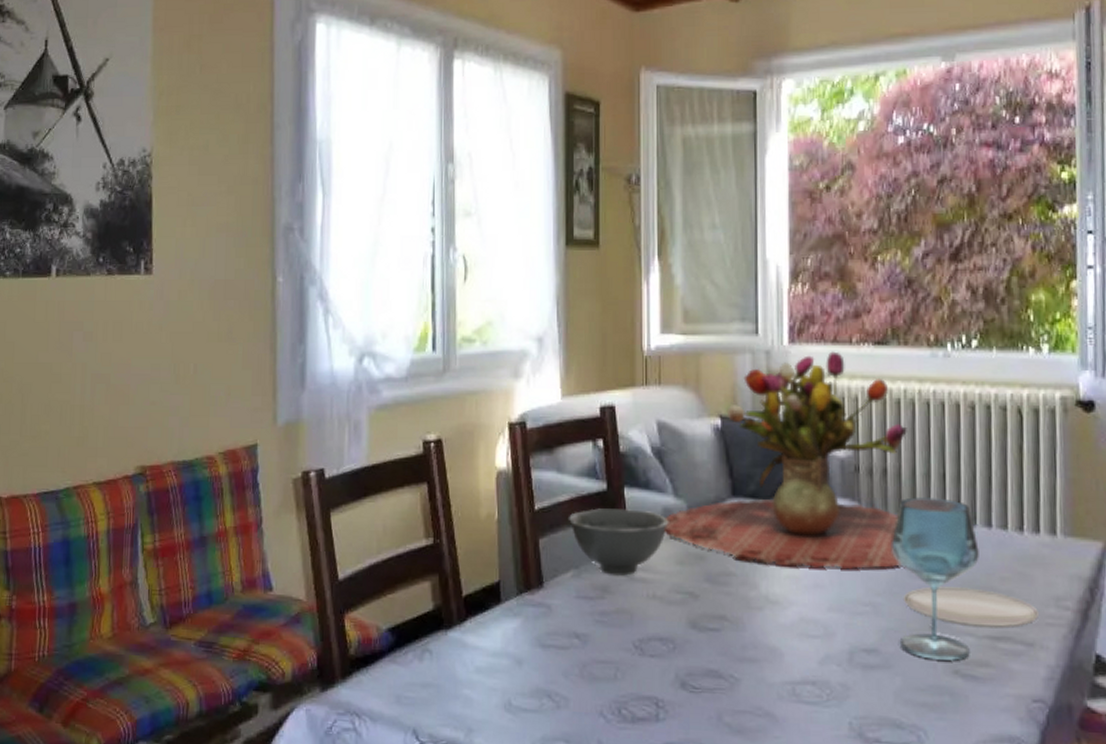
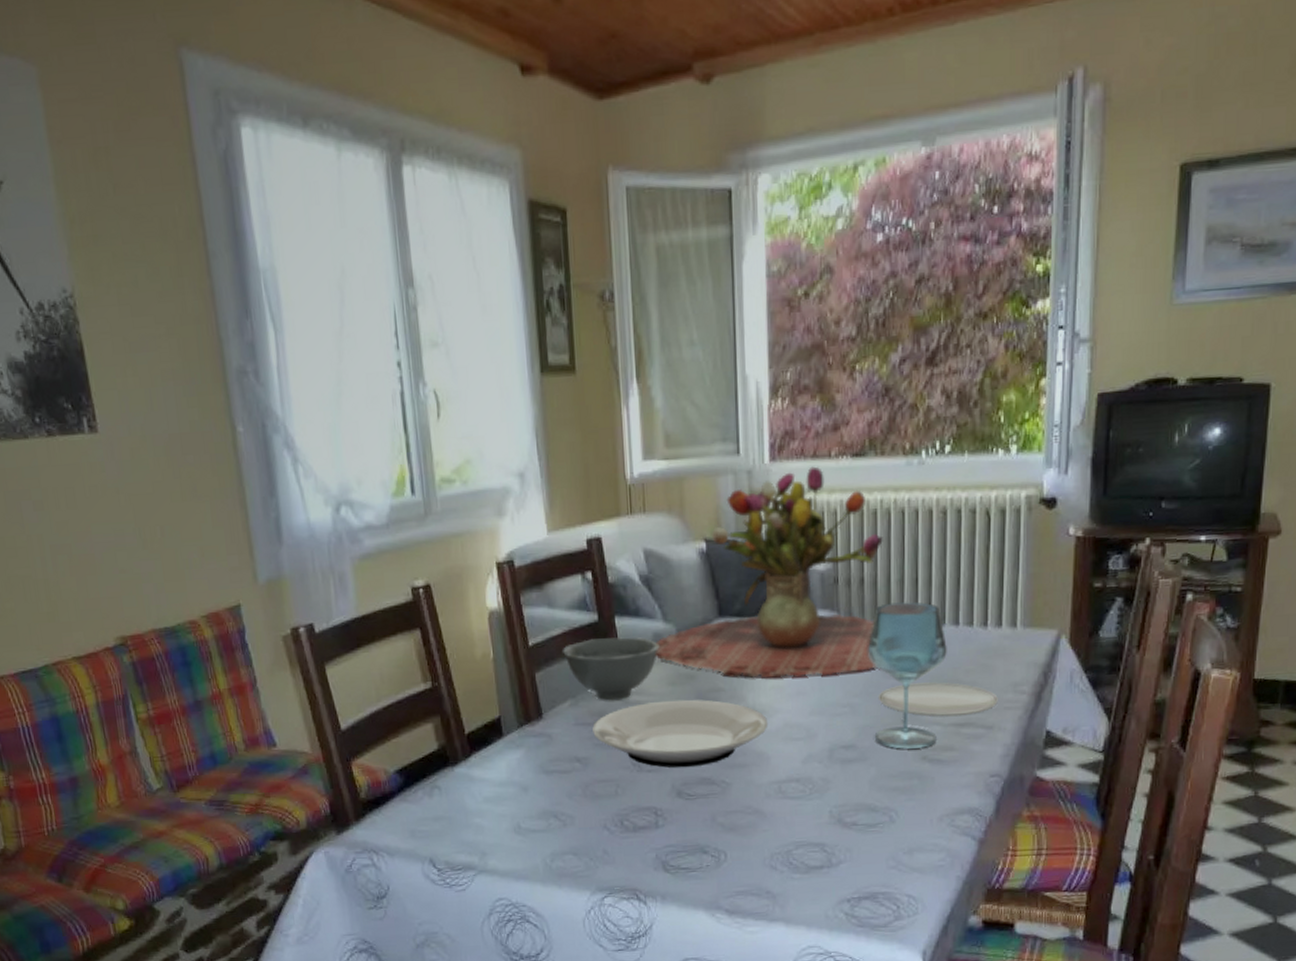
plate: none [594,580,783,656] -> present [592,699,769,768]

